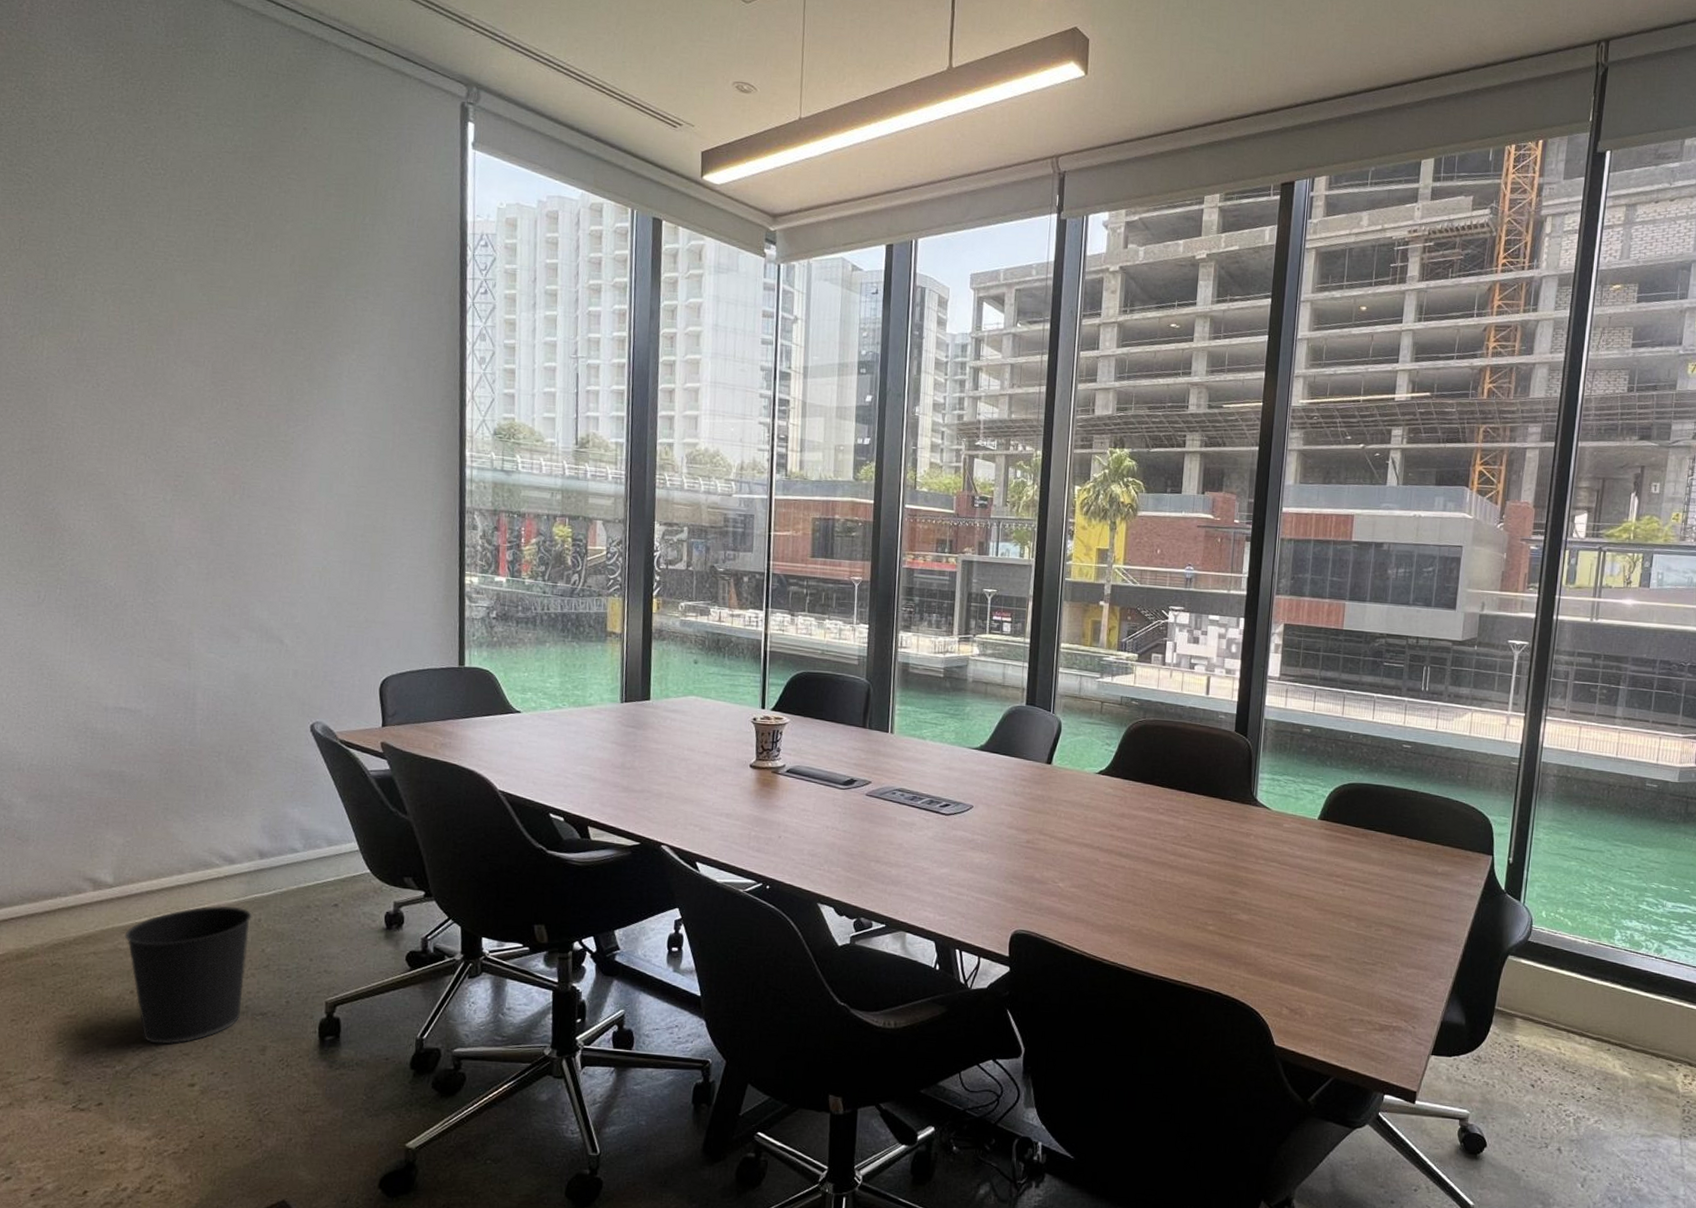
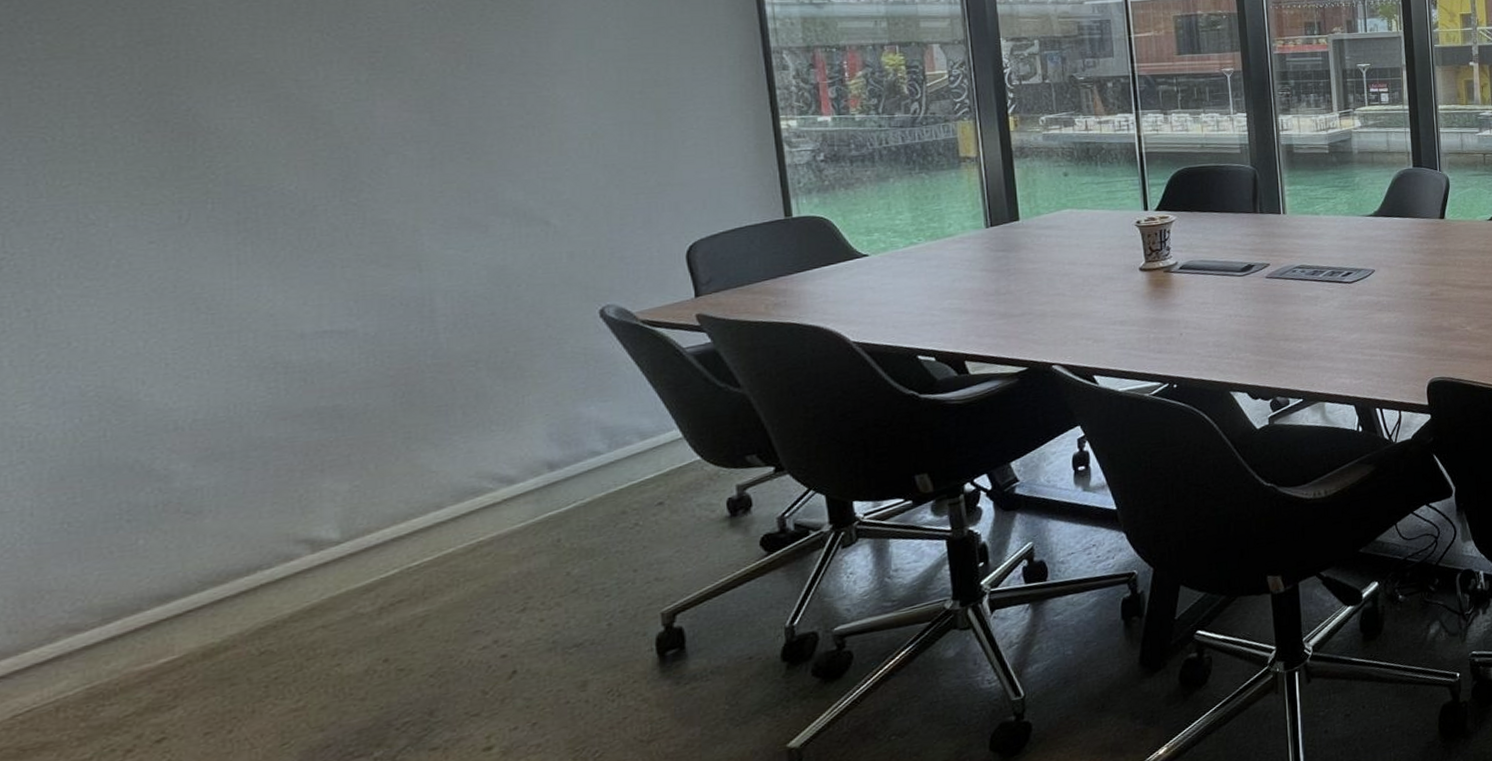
wastebasket: present [124,905,252,1044] -> none [366,531,547,714]

